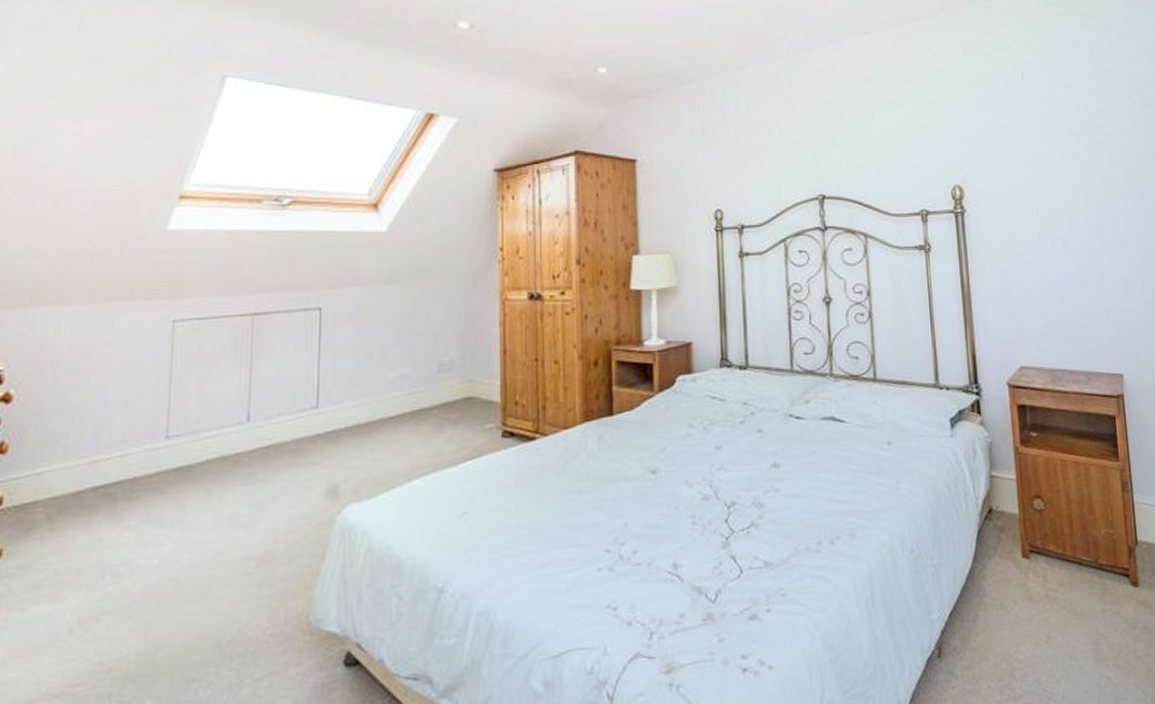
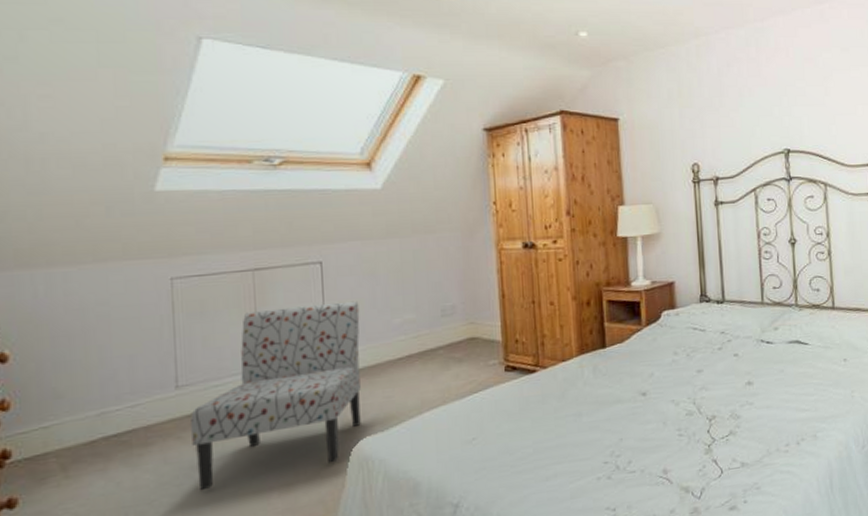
chair: none [176,351,355,554] -> present [191,301,361,491]

